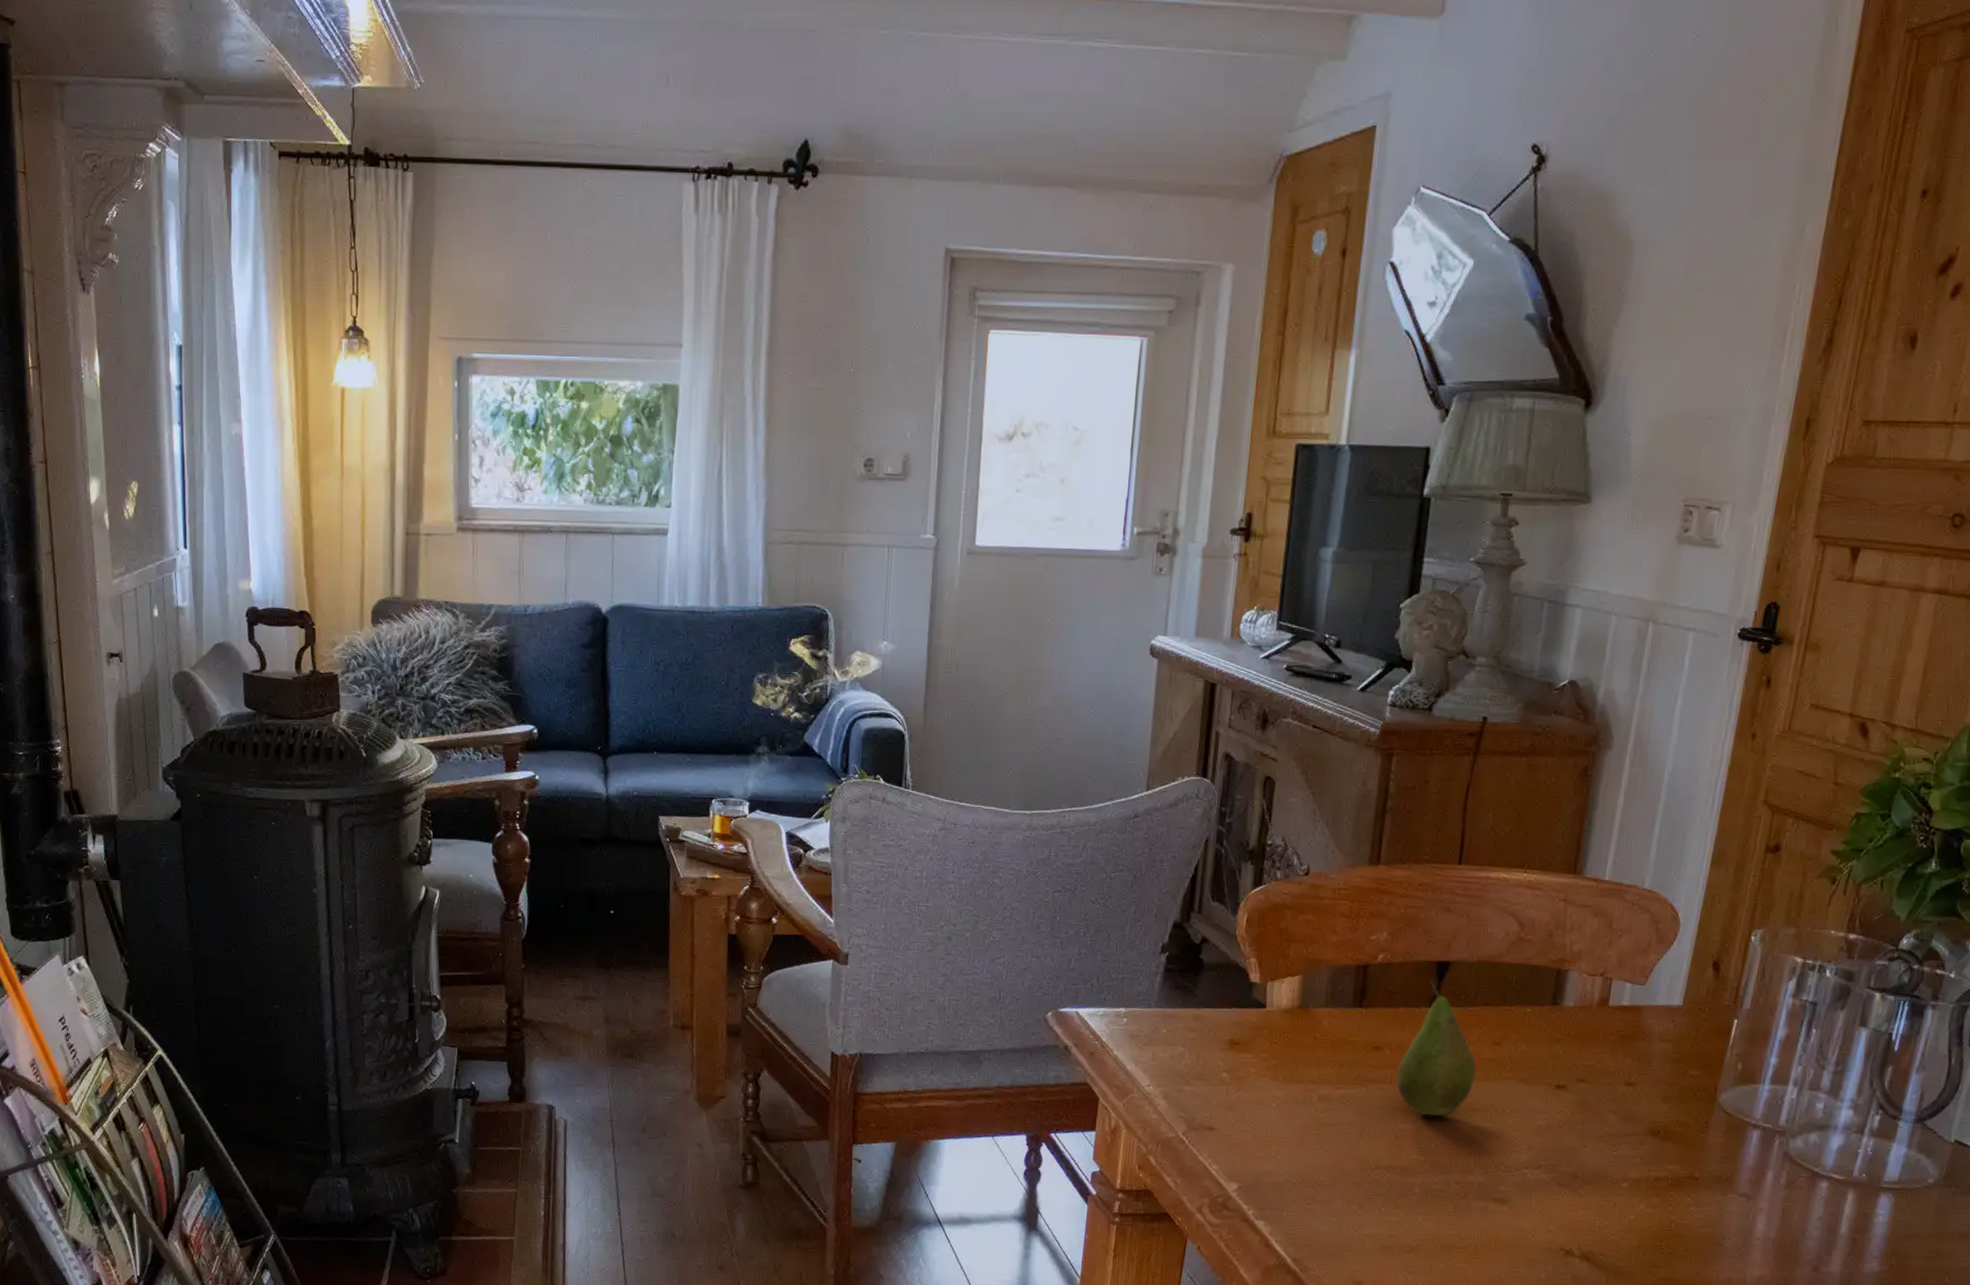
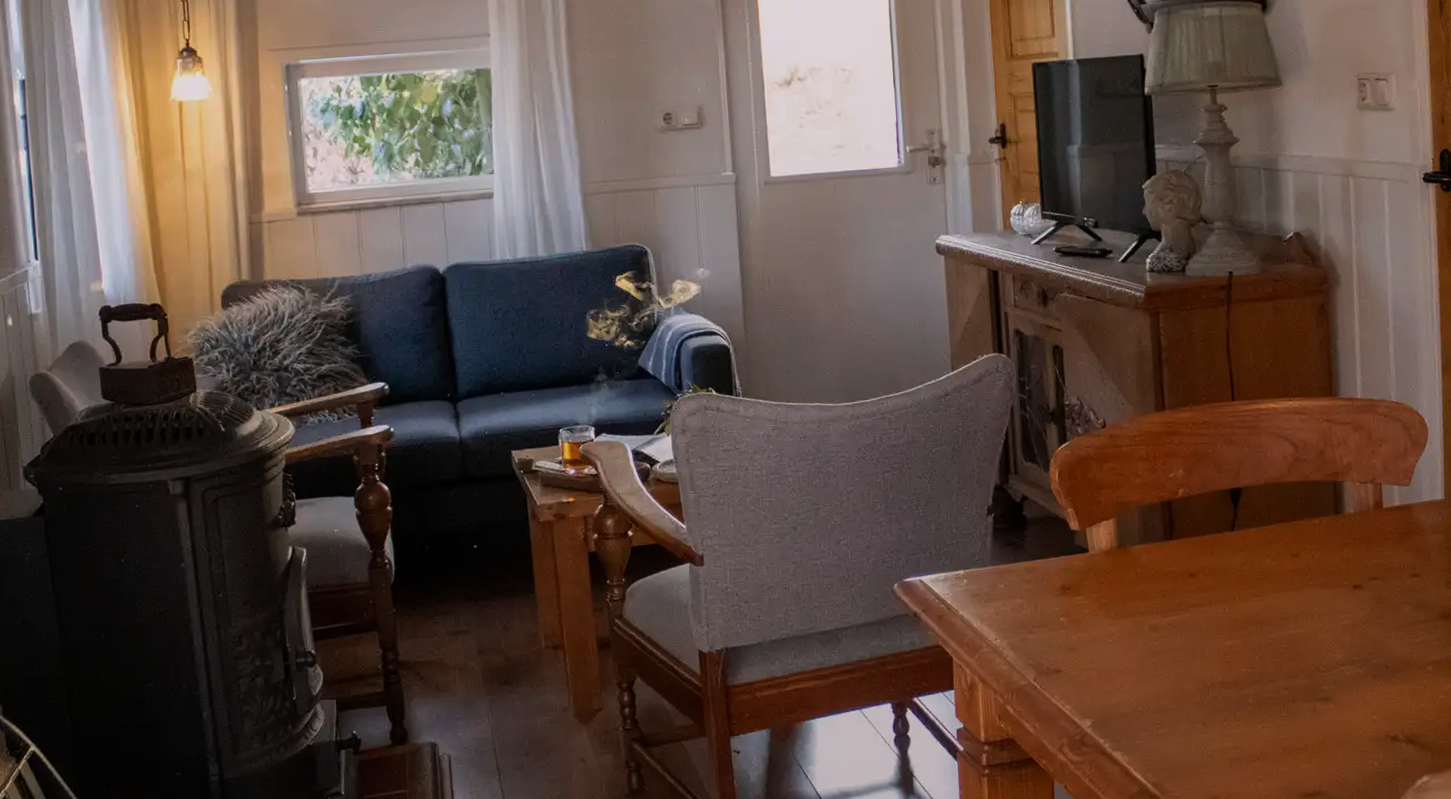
fruit: present [1396,977,1476,1117] -> none [1214,504,1283,631]

